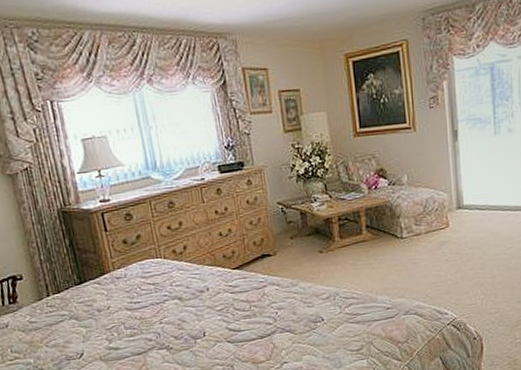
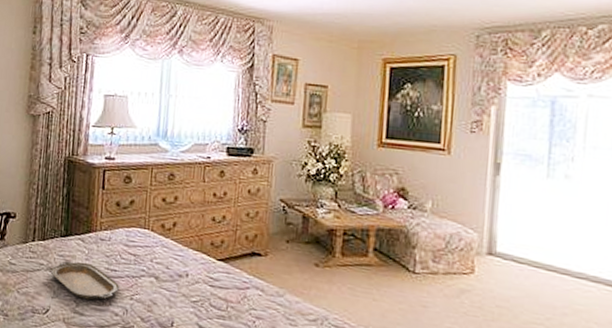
serving tray: none [71,302,148,336] -> present [48,261,120,301]

